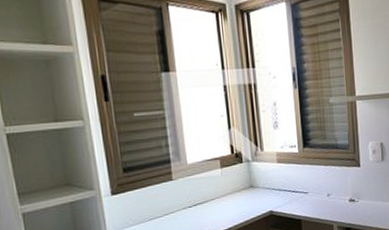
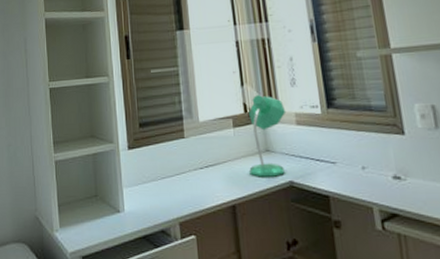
desk lamp: none [235,137,269,210] -> present [249,95,287,177]

